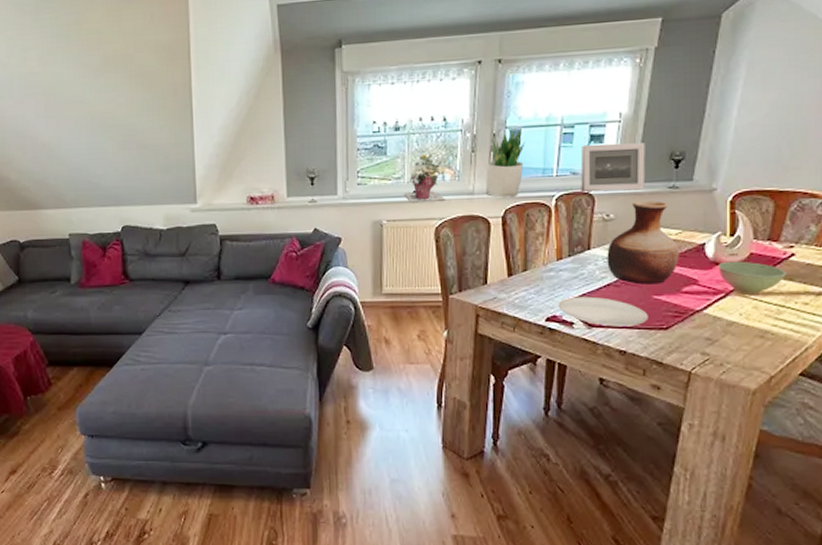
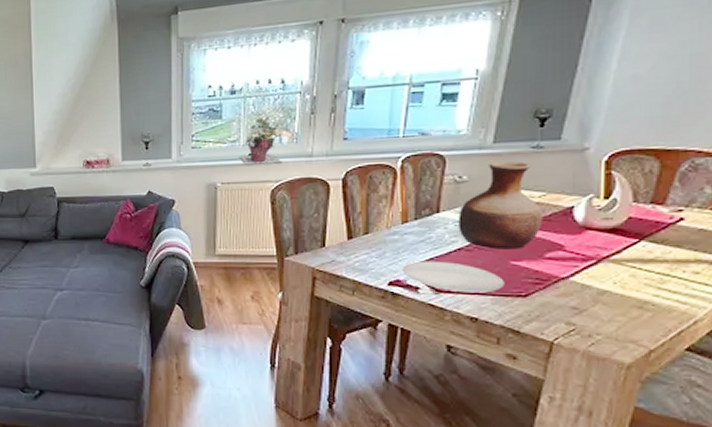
planter: present [486,129,525,198] -> none [326,90,369,160]
picture frame: present [580,143,646,192] -> none [430,100,505,153]
bowl: present [719,261,787,296] -> none [589,225,673,263]

